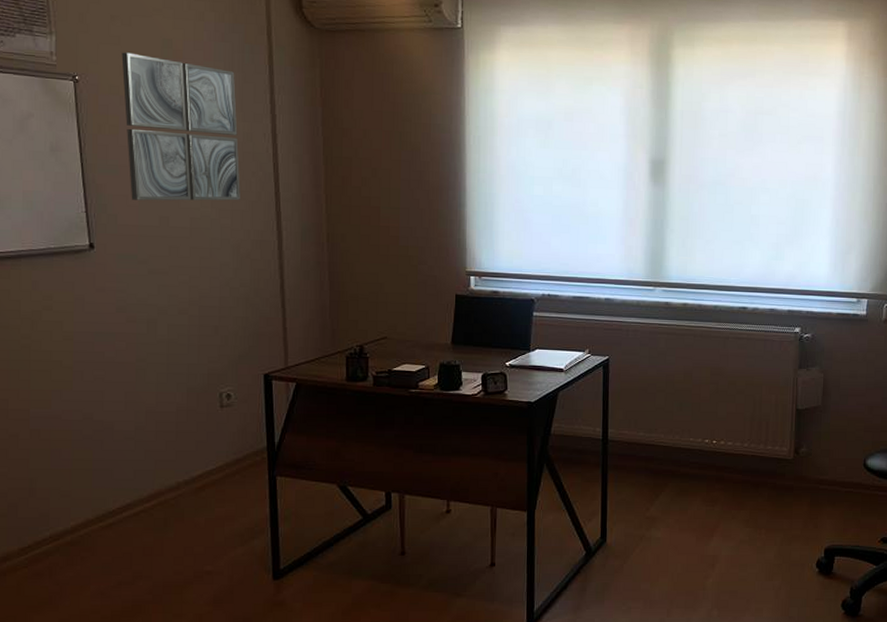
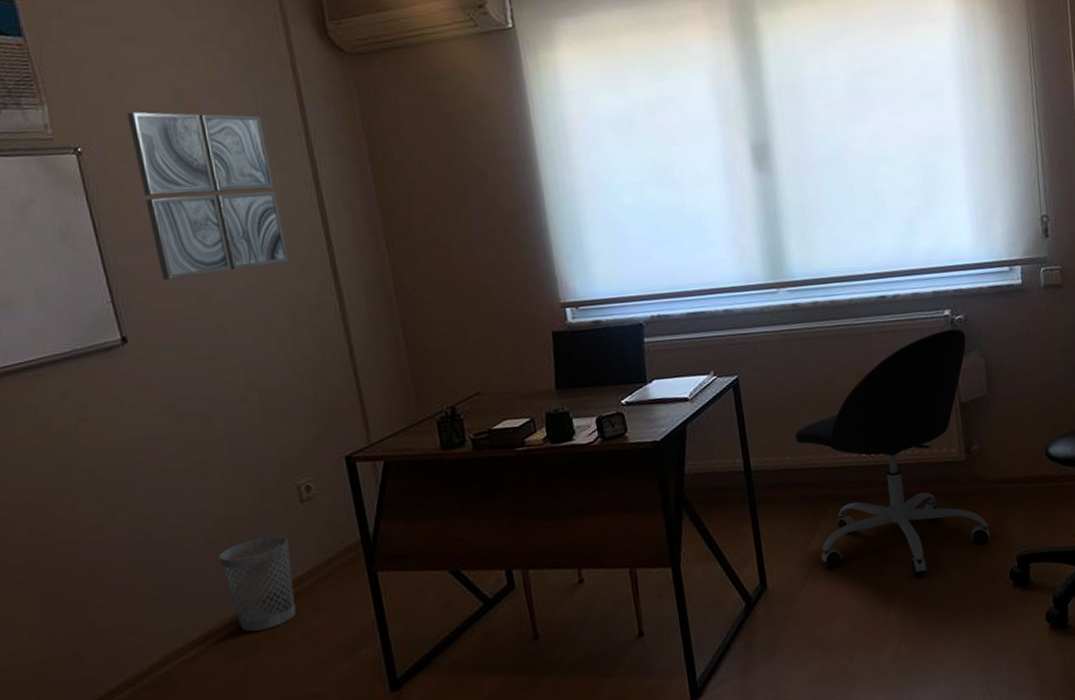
wastebasket: none [145,432,205,510] -> present [219,535,296,632]
office chair: none [650,344,810,552] -> present [795,329,991,576]

